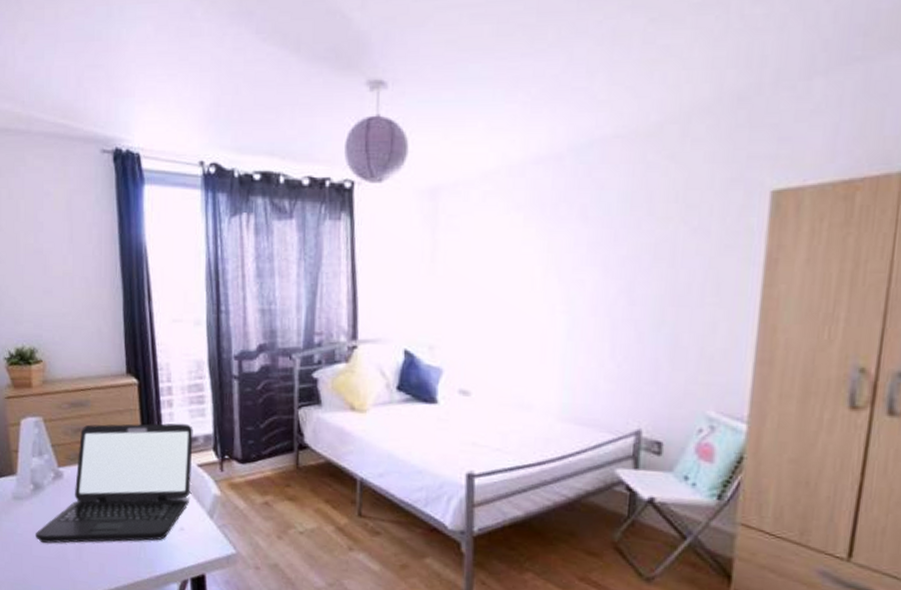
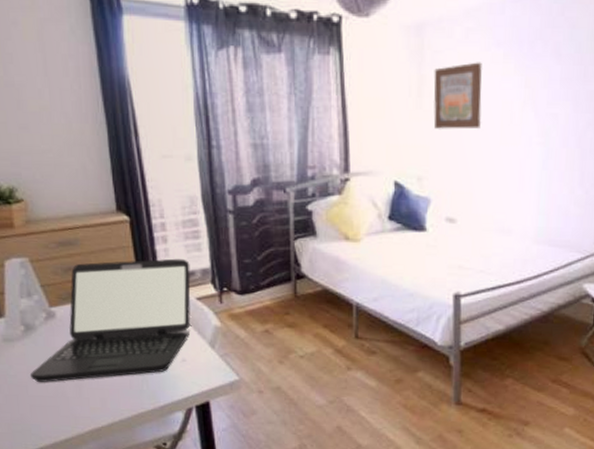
wall art: none [447,226,500,296] -> present [433,62,482,129]

